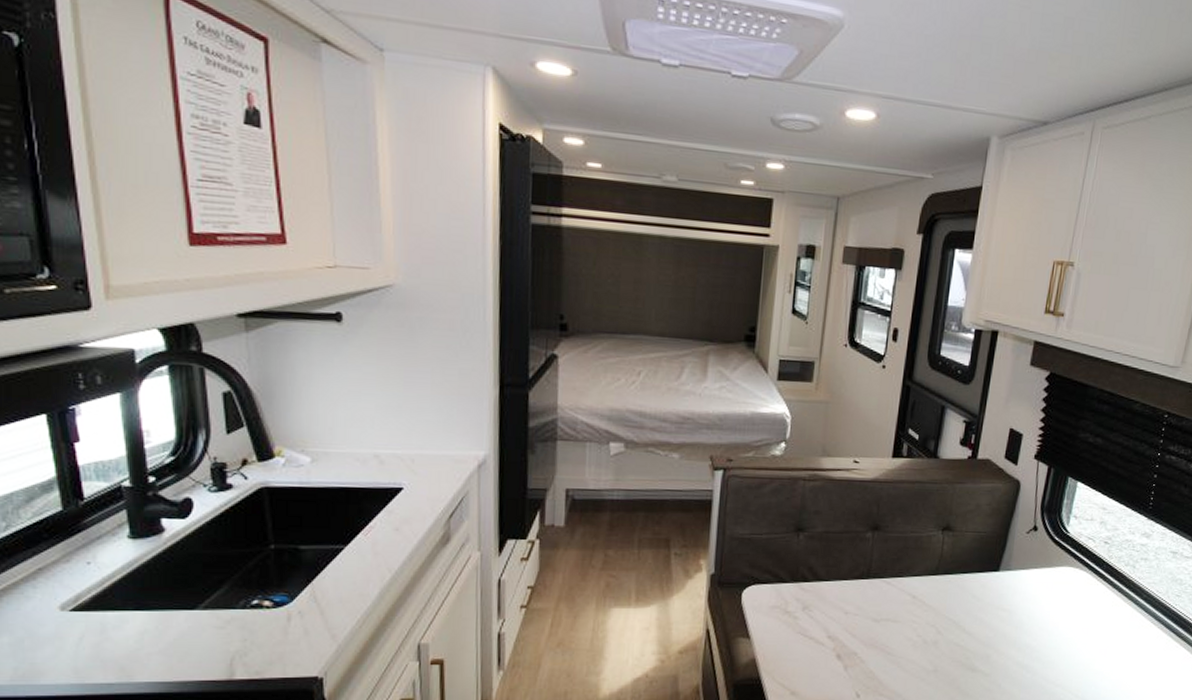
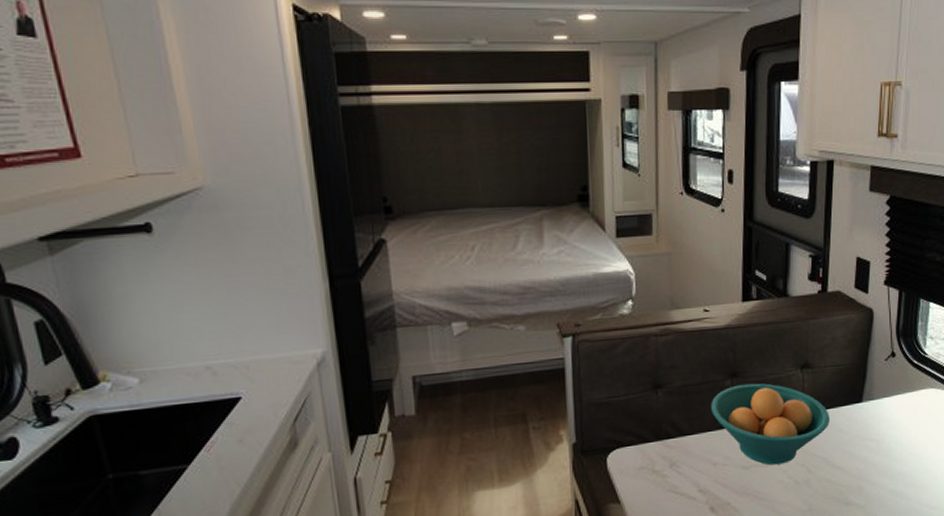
fruit bowl: none [849,538,965,622] -> present [711,383,830,465]

